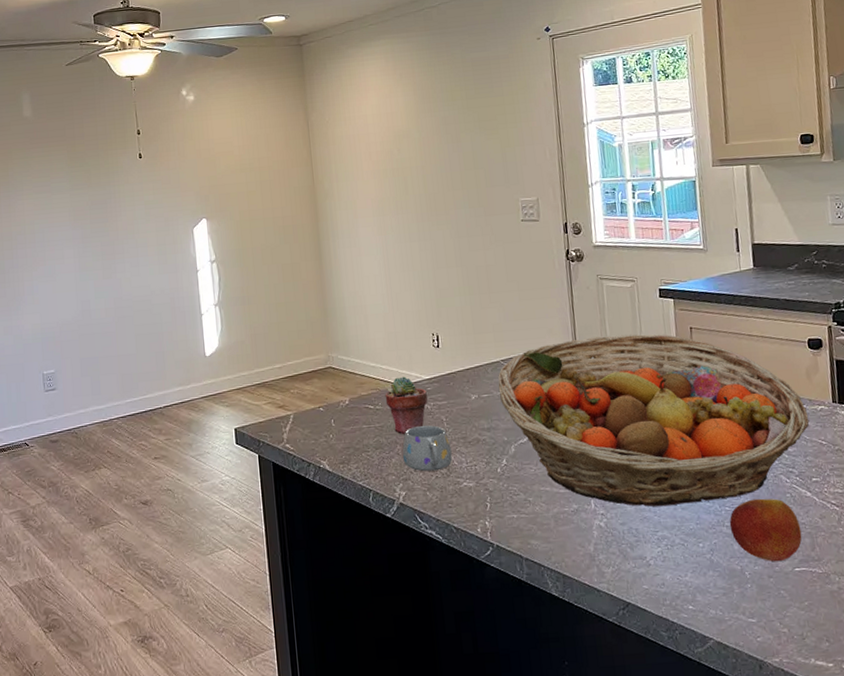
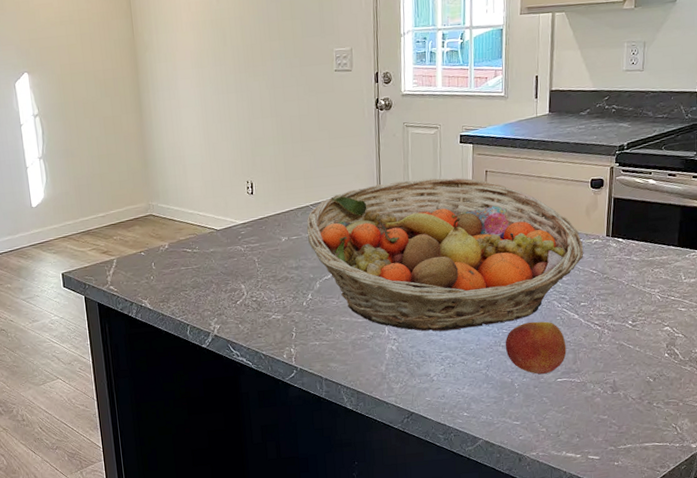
potted succulent: present [385,376,428,435] -> none [202,222,241,275]
mug: present [402,425,453,472] -> none [217,265,263,307]

